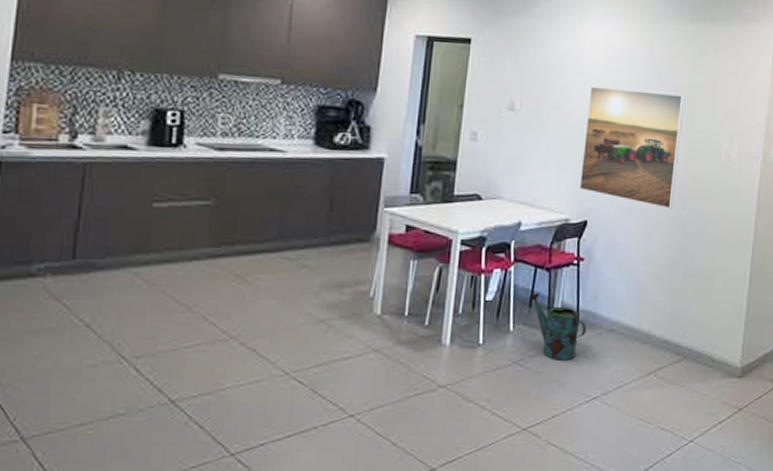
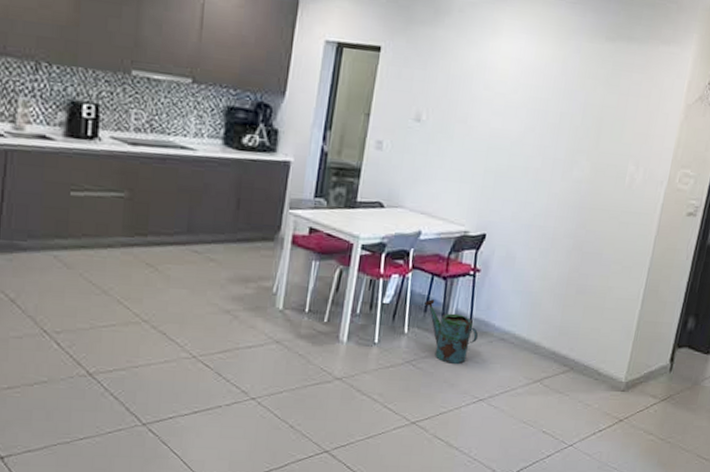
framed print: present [580,86,685,209] -> none [481,101,594,228]

